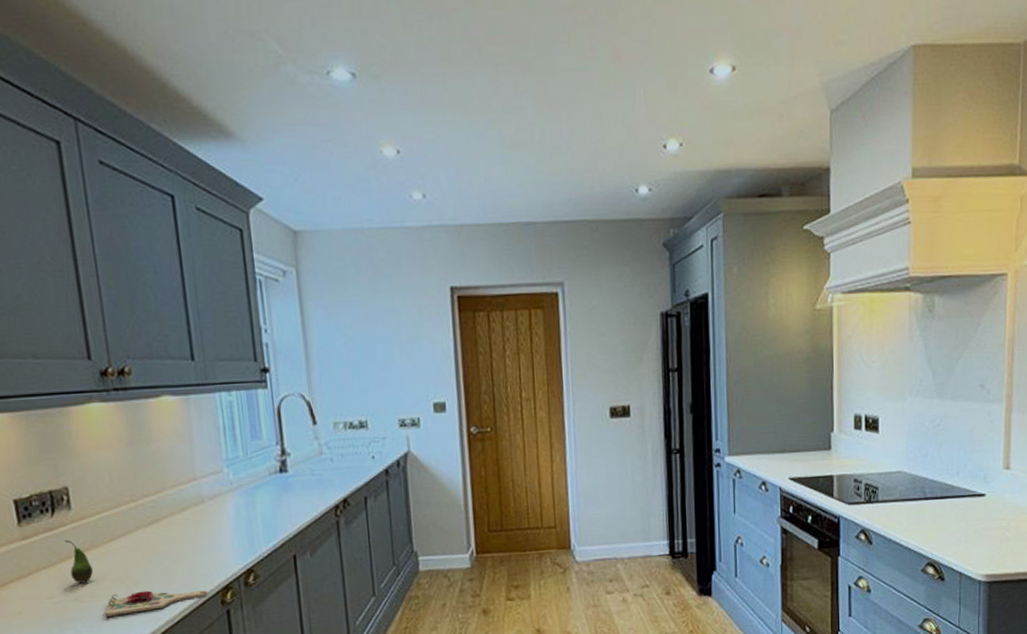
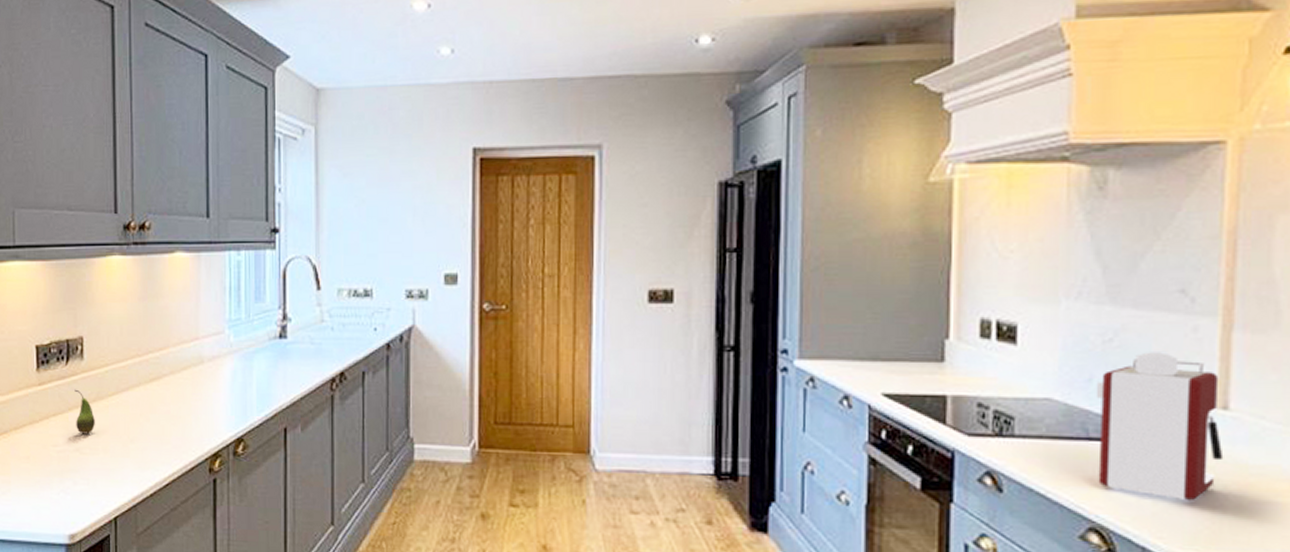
cutting board: present [105,590,208,616] -> none [102,449,198,471]
coffee maker: none [930,431,1007,537] -> present [1095,352,1224,501]

